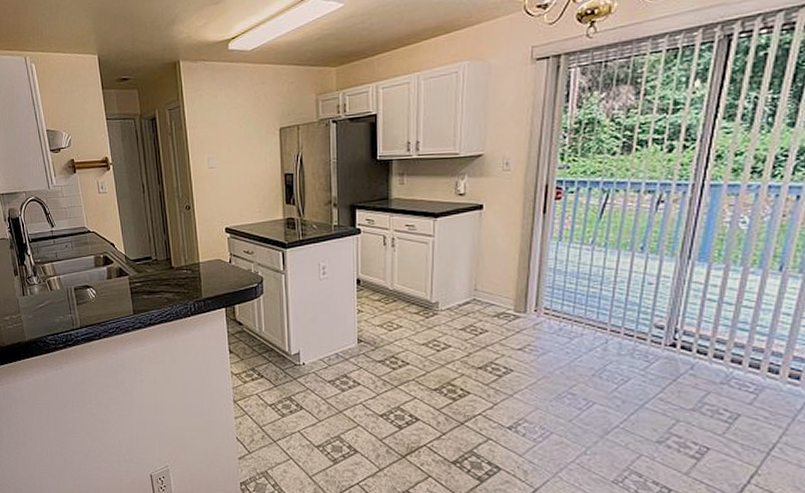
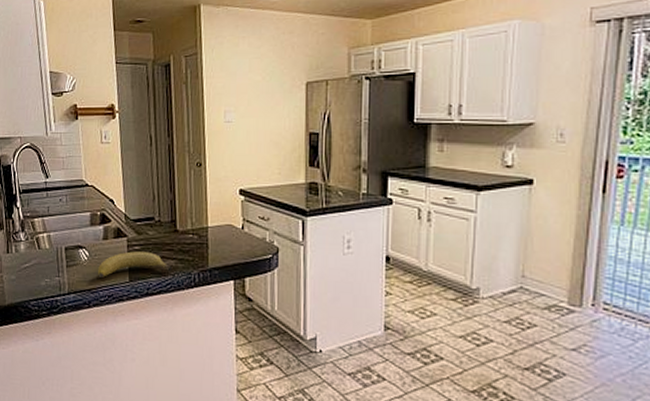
fruit: none [105,288,171,312] -> present [98,251,173,277]

